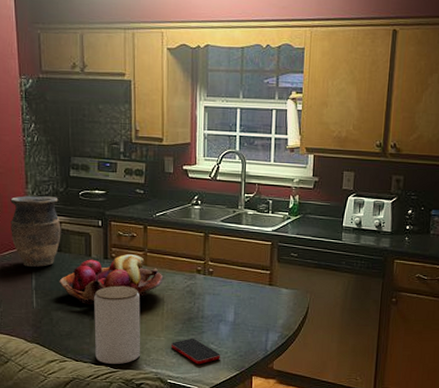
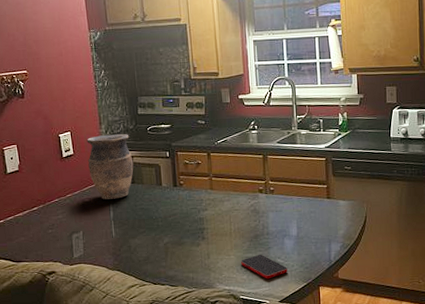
fruit basket: present [59,254,164,304] -> none [134,180,229,230]
jar: present [94,285,141,364] -> none [167,210,213,285]

